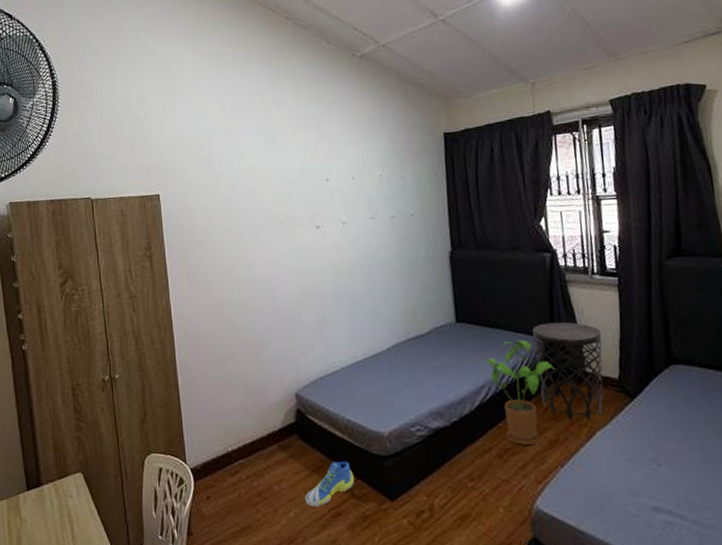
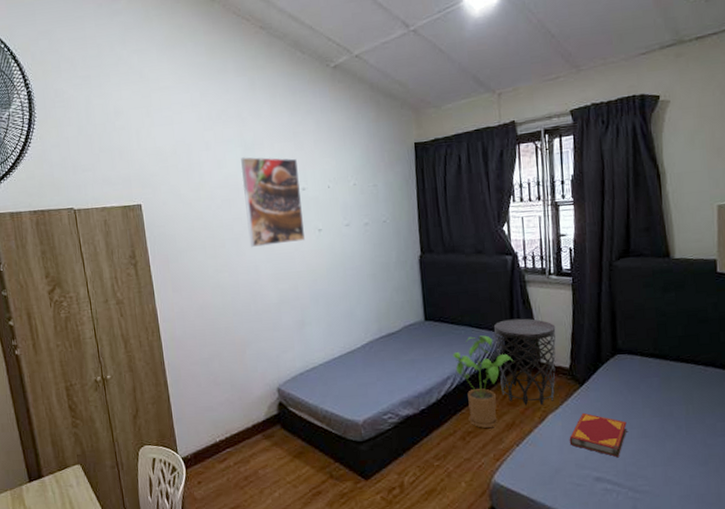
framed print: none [263,147,329,240] -> present [241,157,306,247]
sneaker: present [304,461,355,507] -> none [287,447,333,488]
hardback book: none [621,430,688,483] -> present [569,412,627,457]

